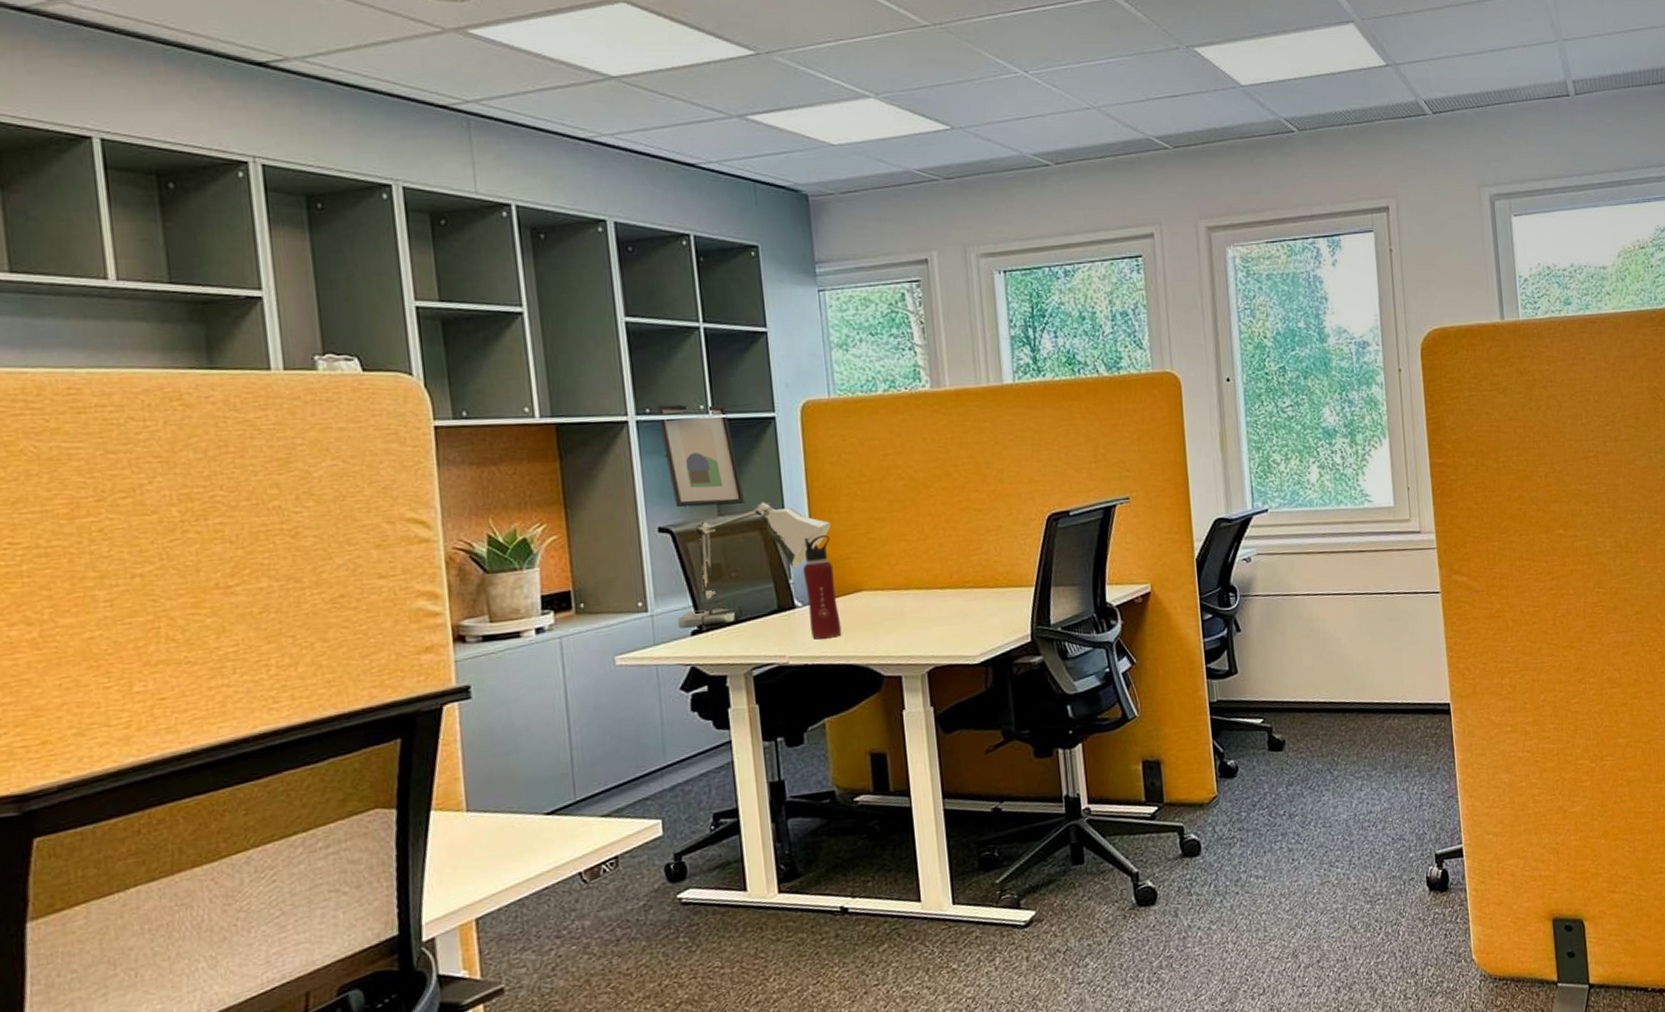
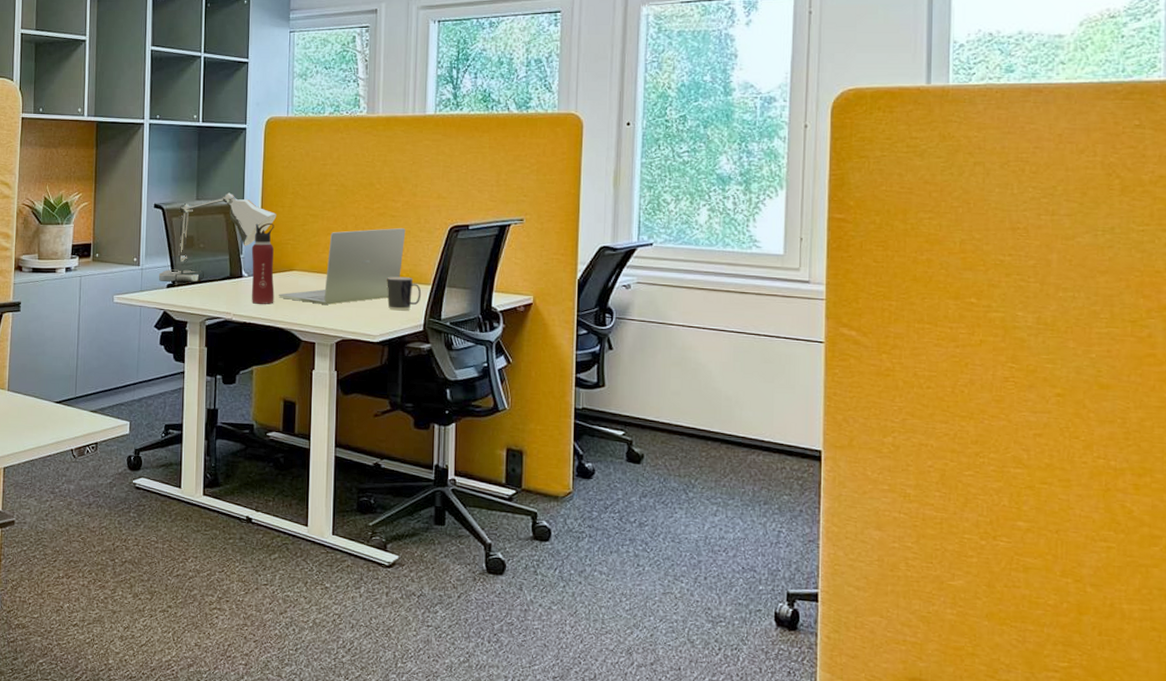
picture frame: present [656,404,745,507] -> none [164,113,217,193]
laptop: none [847,523,997,628] -> present [279,228,406,305]
mug: none [979,580,1024,623] -> present [386,276,422,311]

